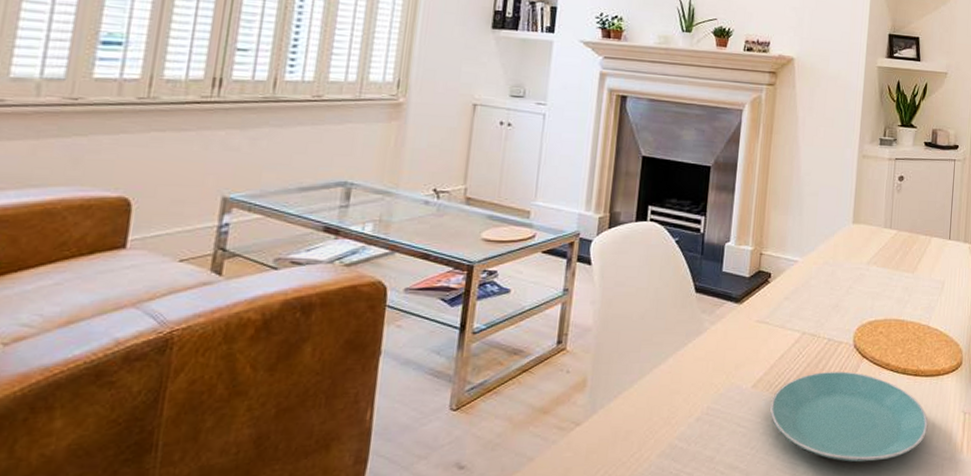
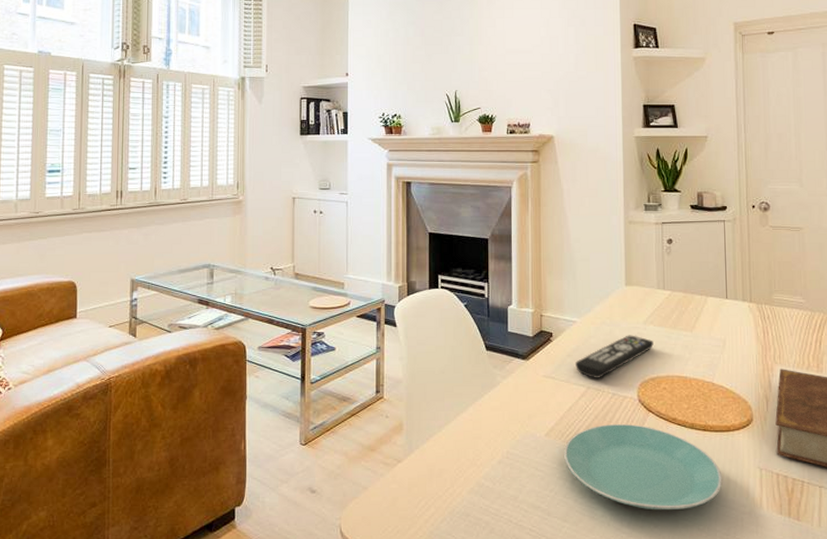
remote control: none [792,276,875,323] -> present [575,335,654,378]

